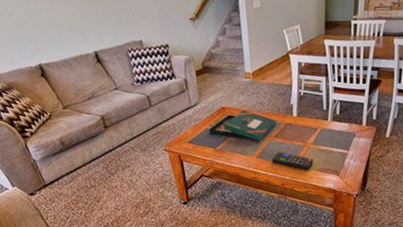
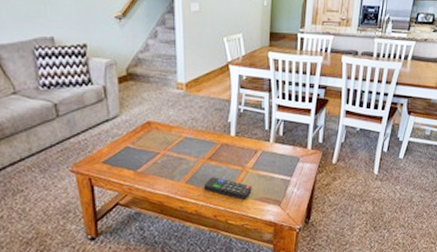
board game: present [208,109,277,142] -> none [129,125,211,165]

